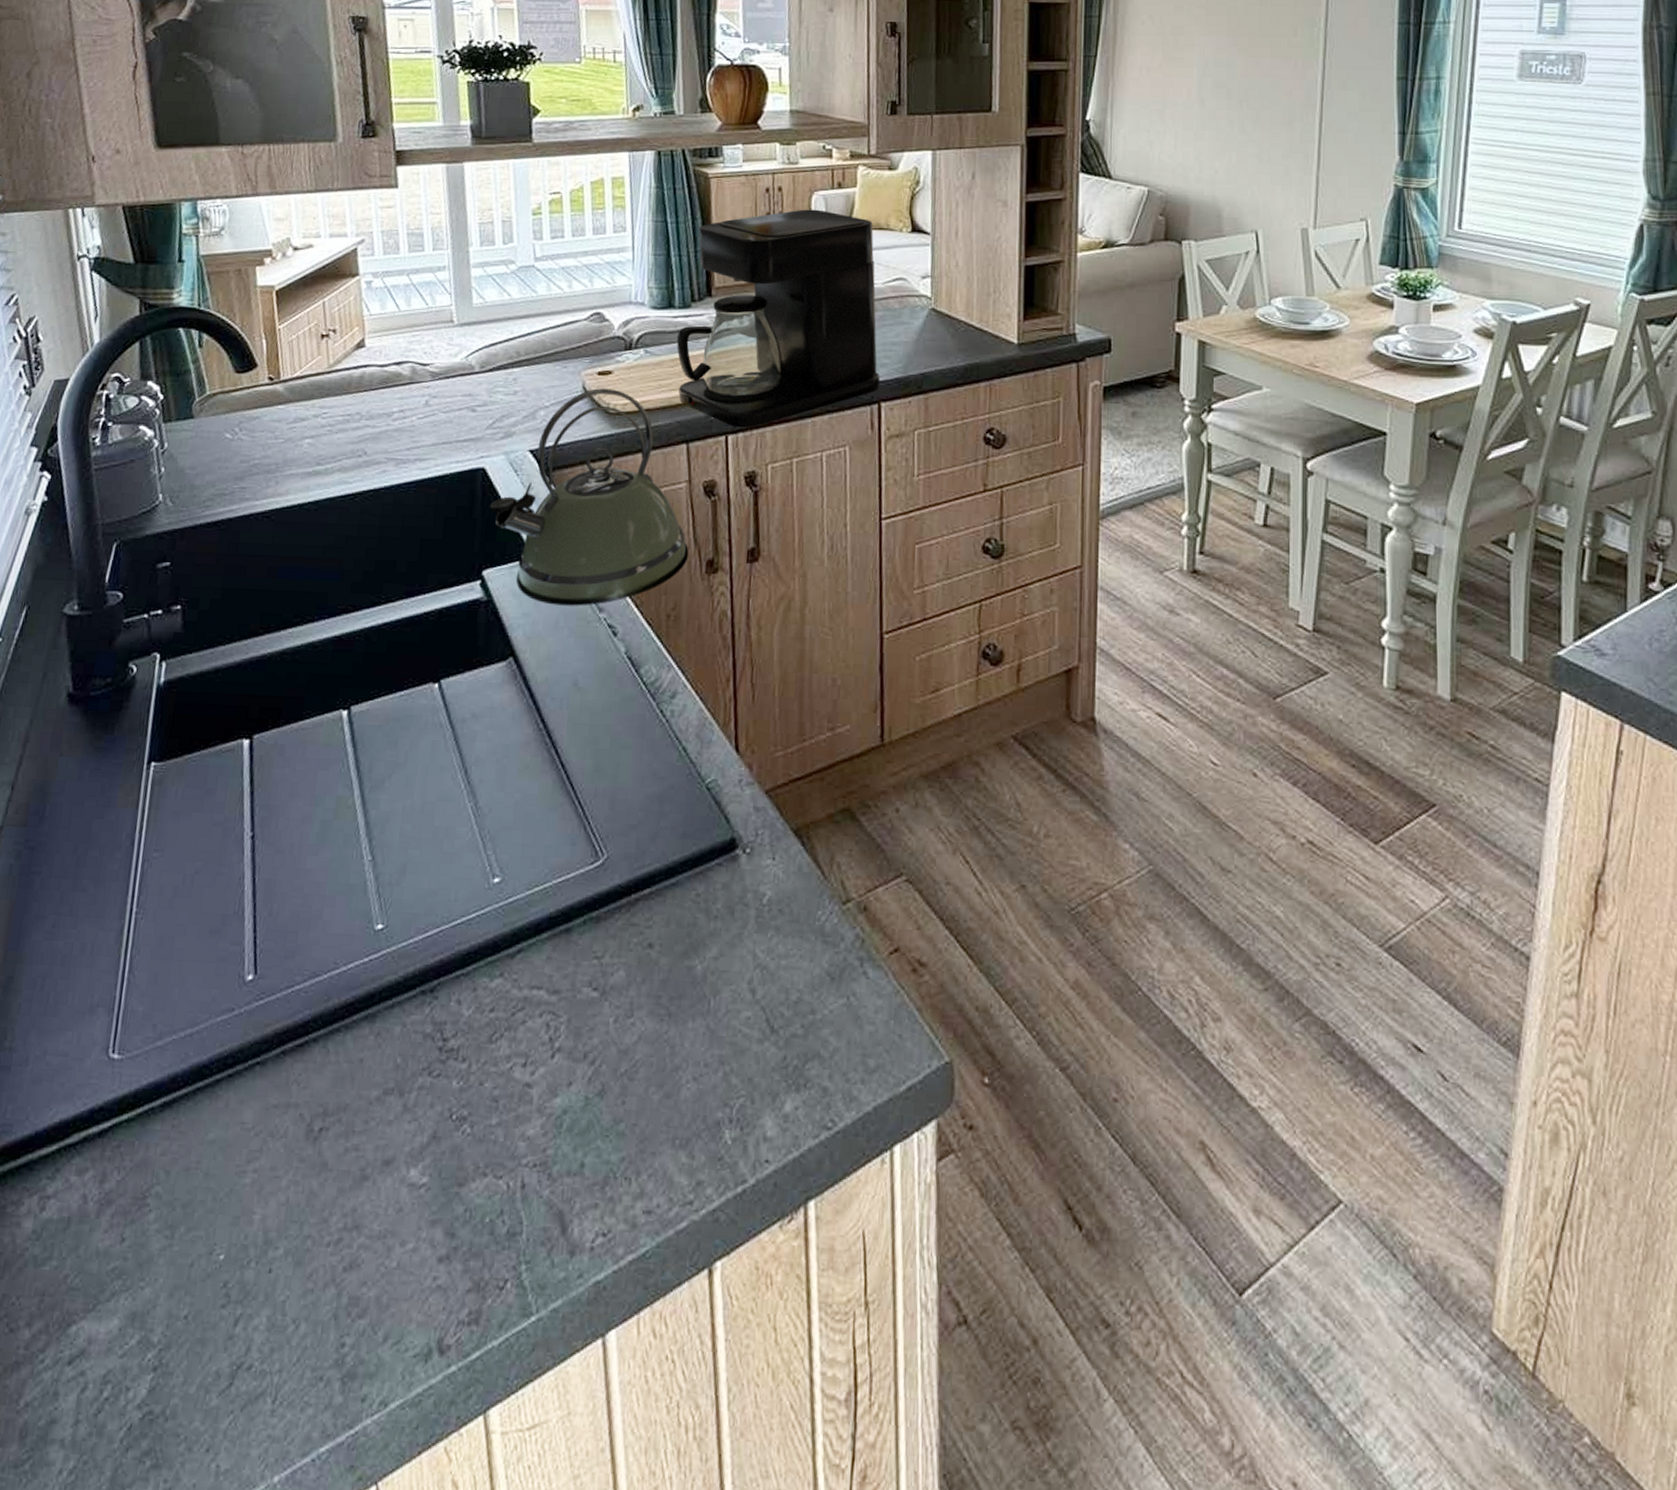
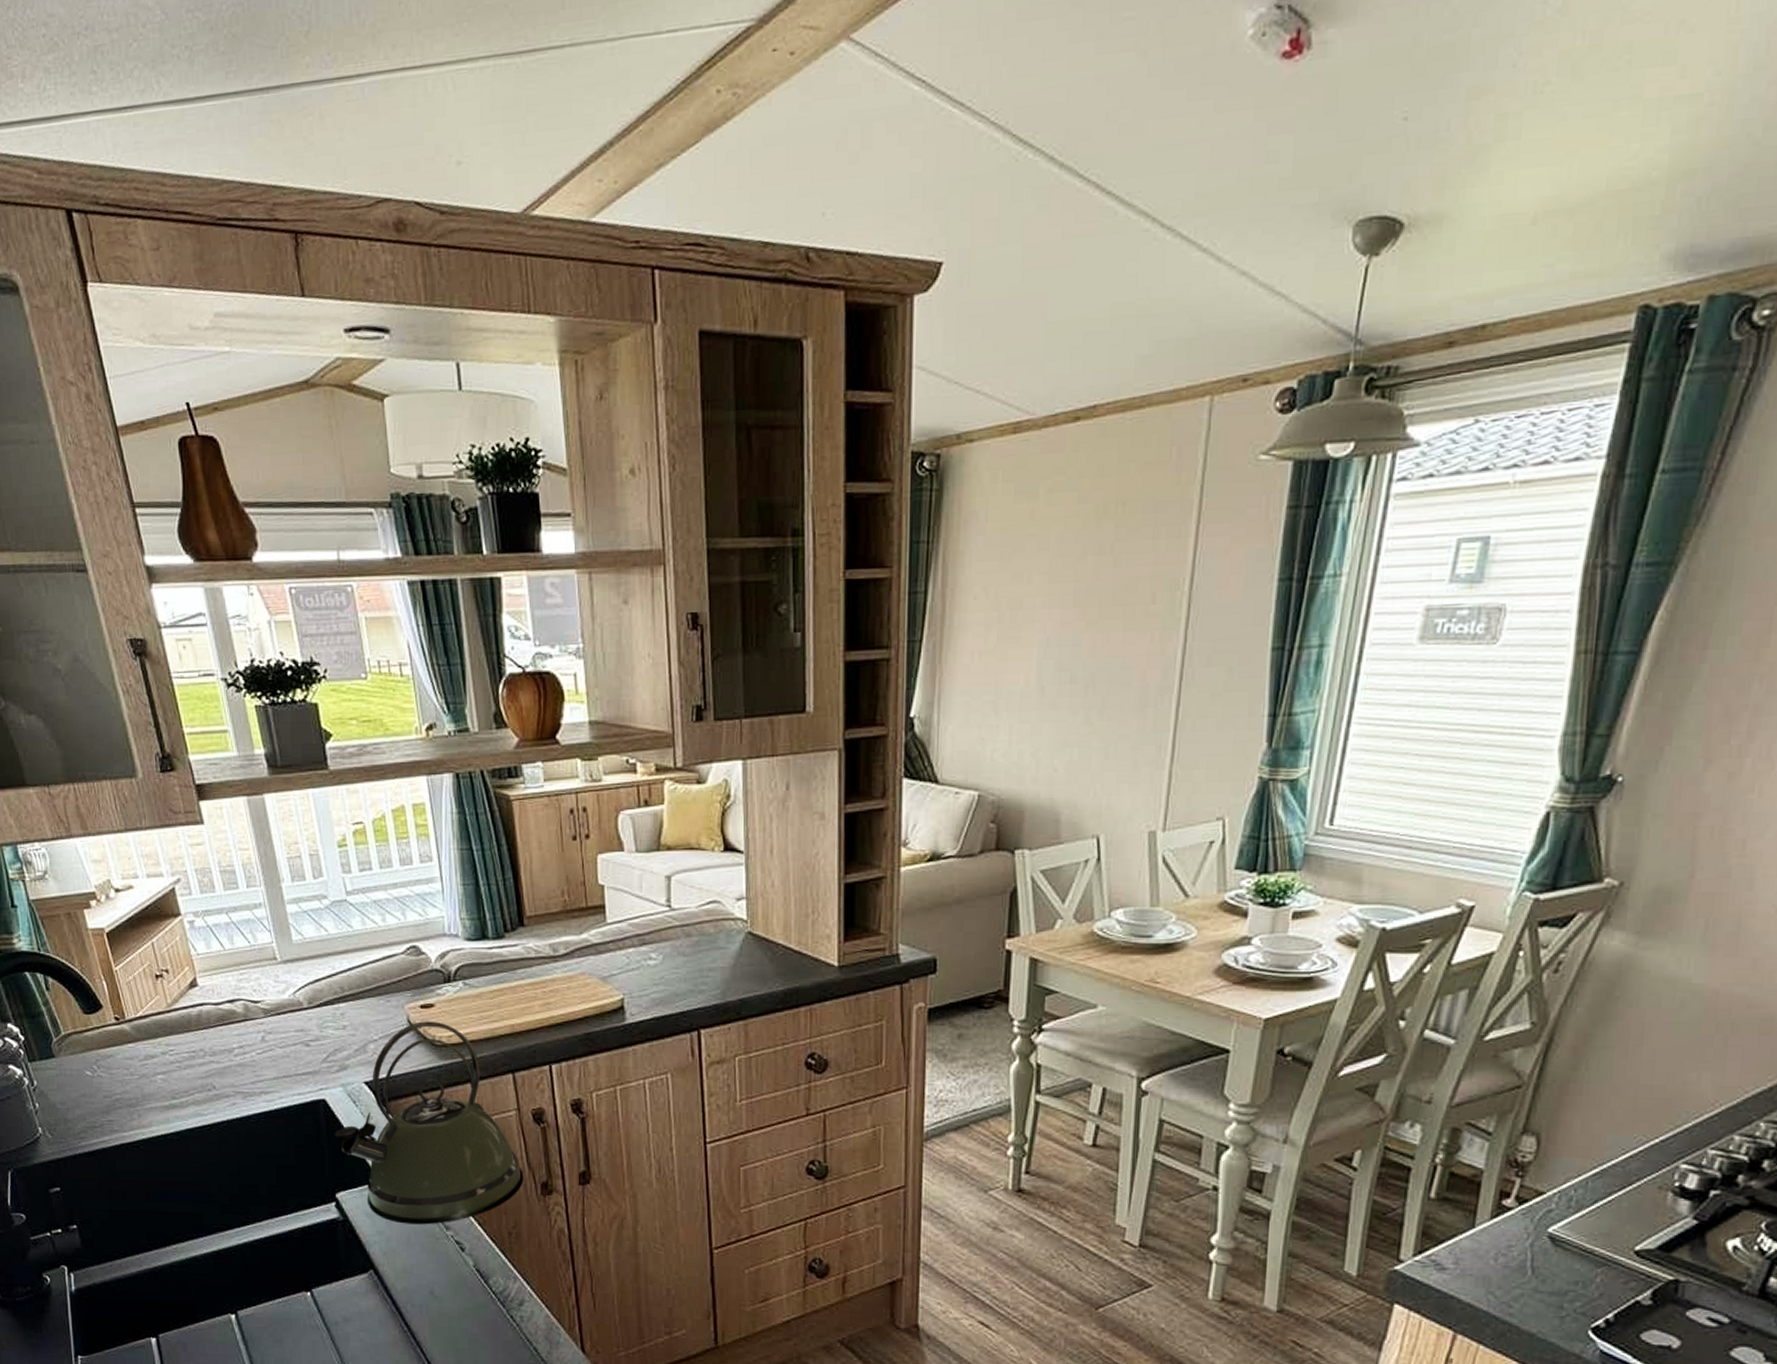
coffee maker: present [677,209,881,428] -> none [494,830,699,1057]

